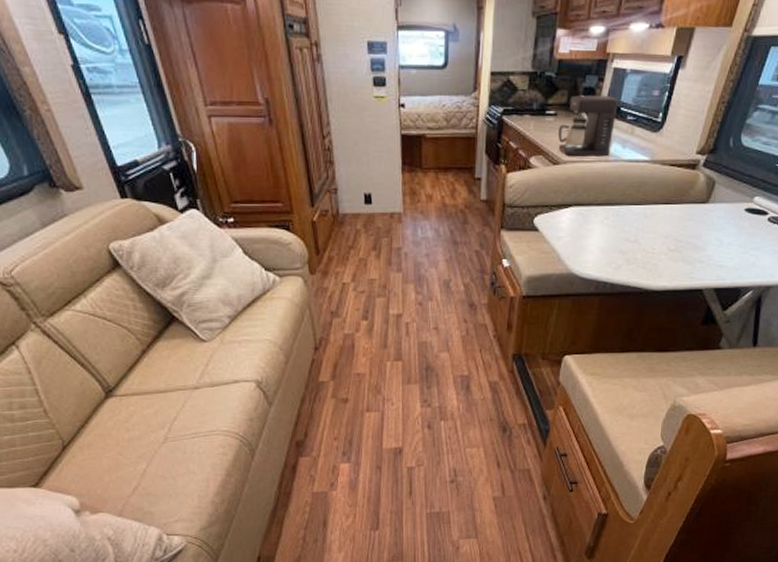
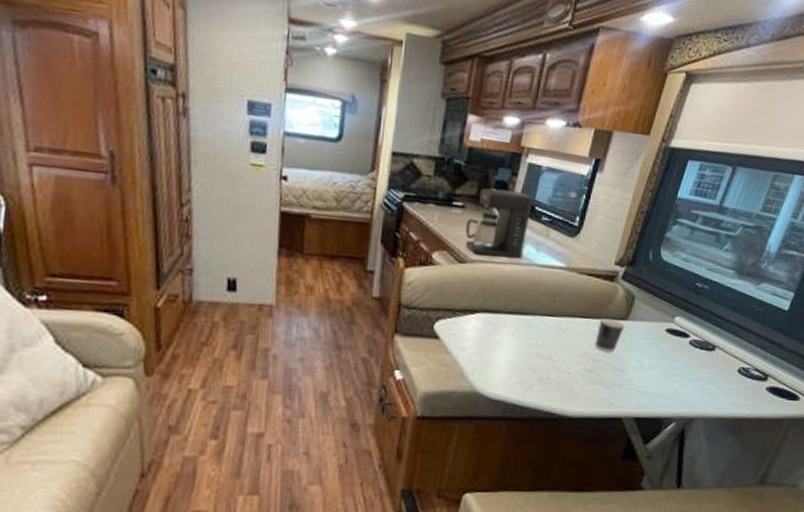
mug: none [677,203,706,233] -> present [595,318,625,353]

